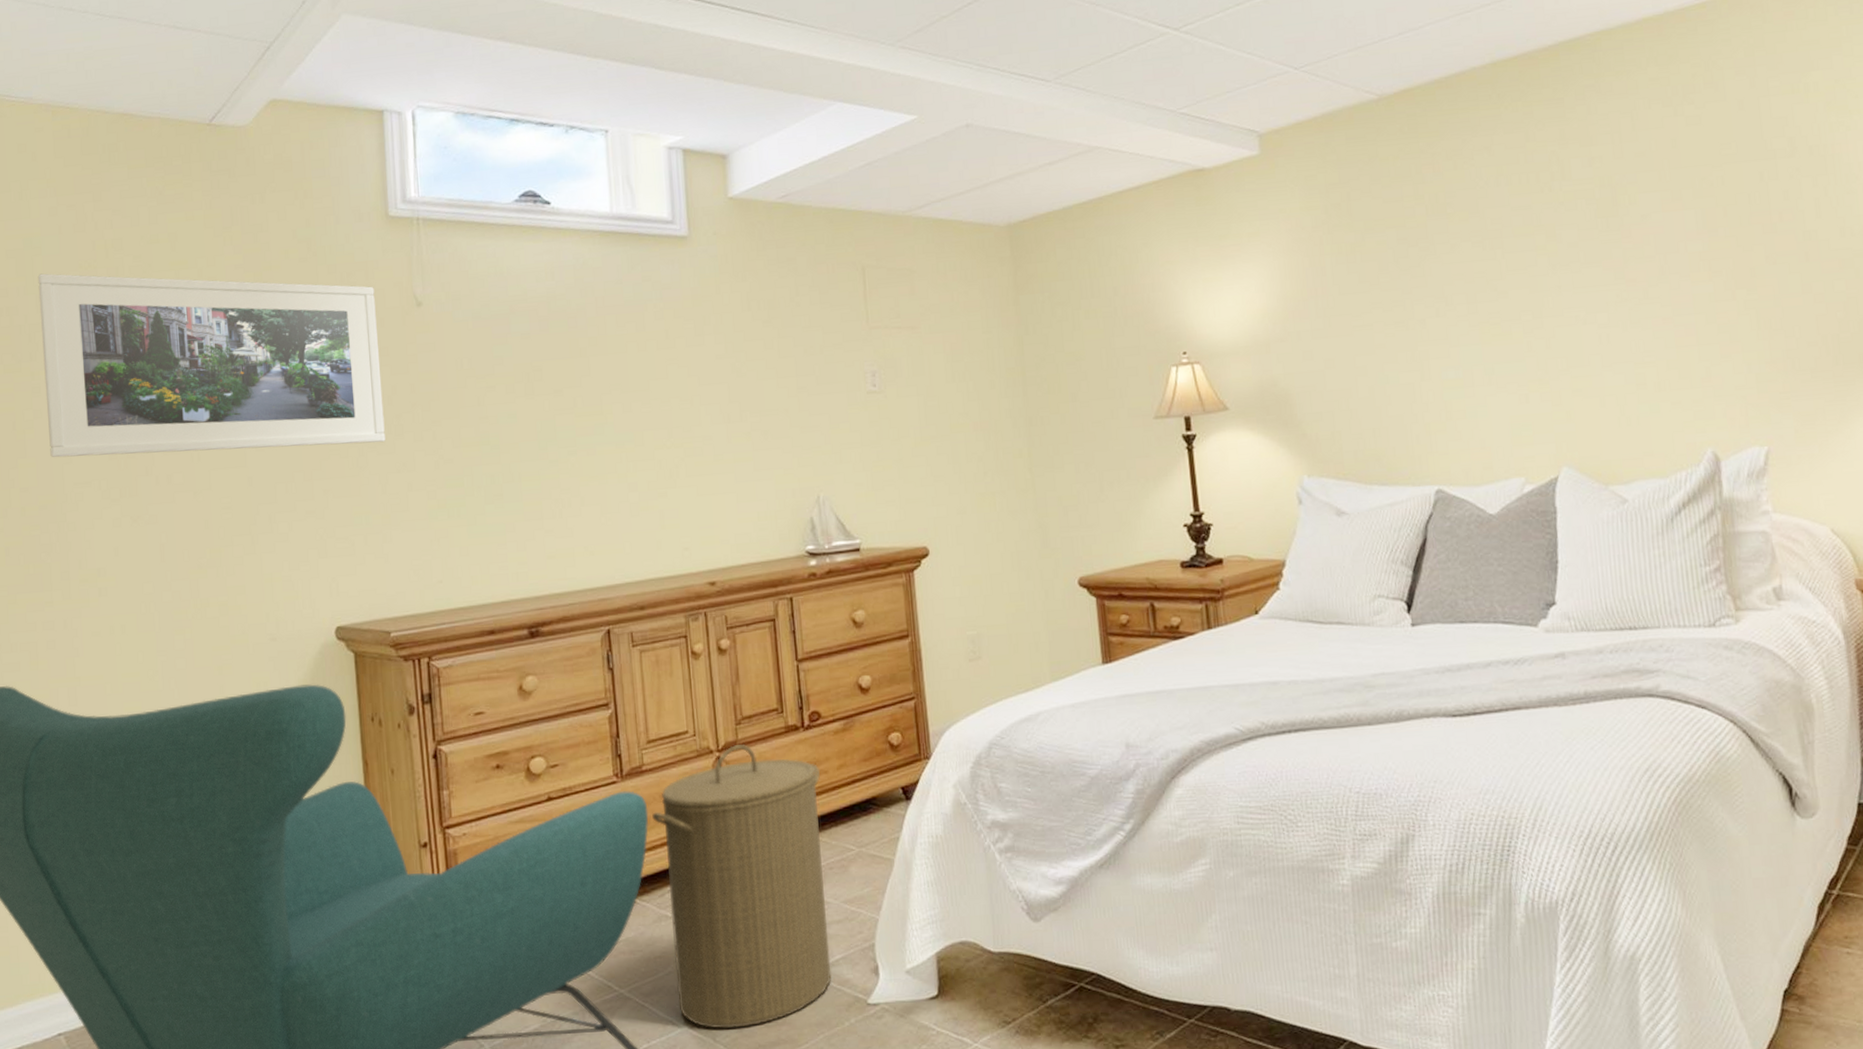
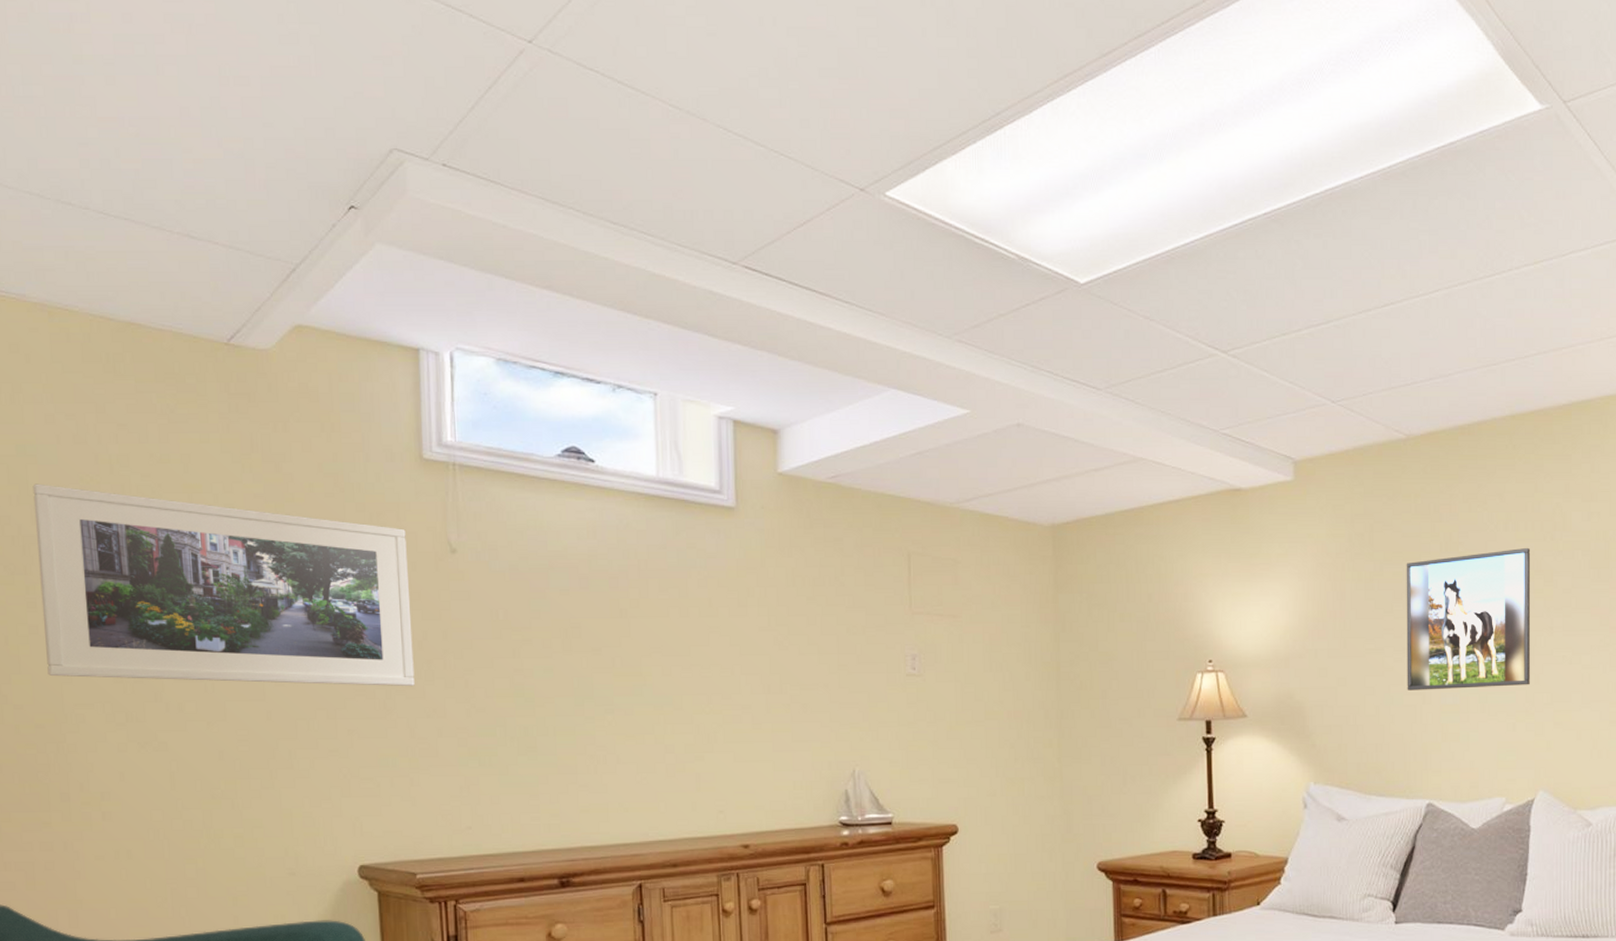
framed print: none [1389,201,1541,368] -> present [1406,547,1531,691]

